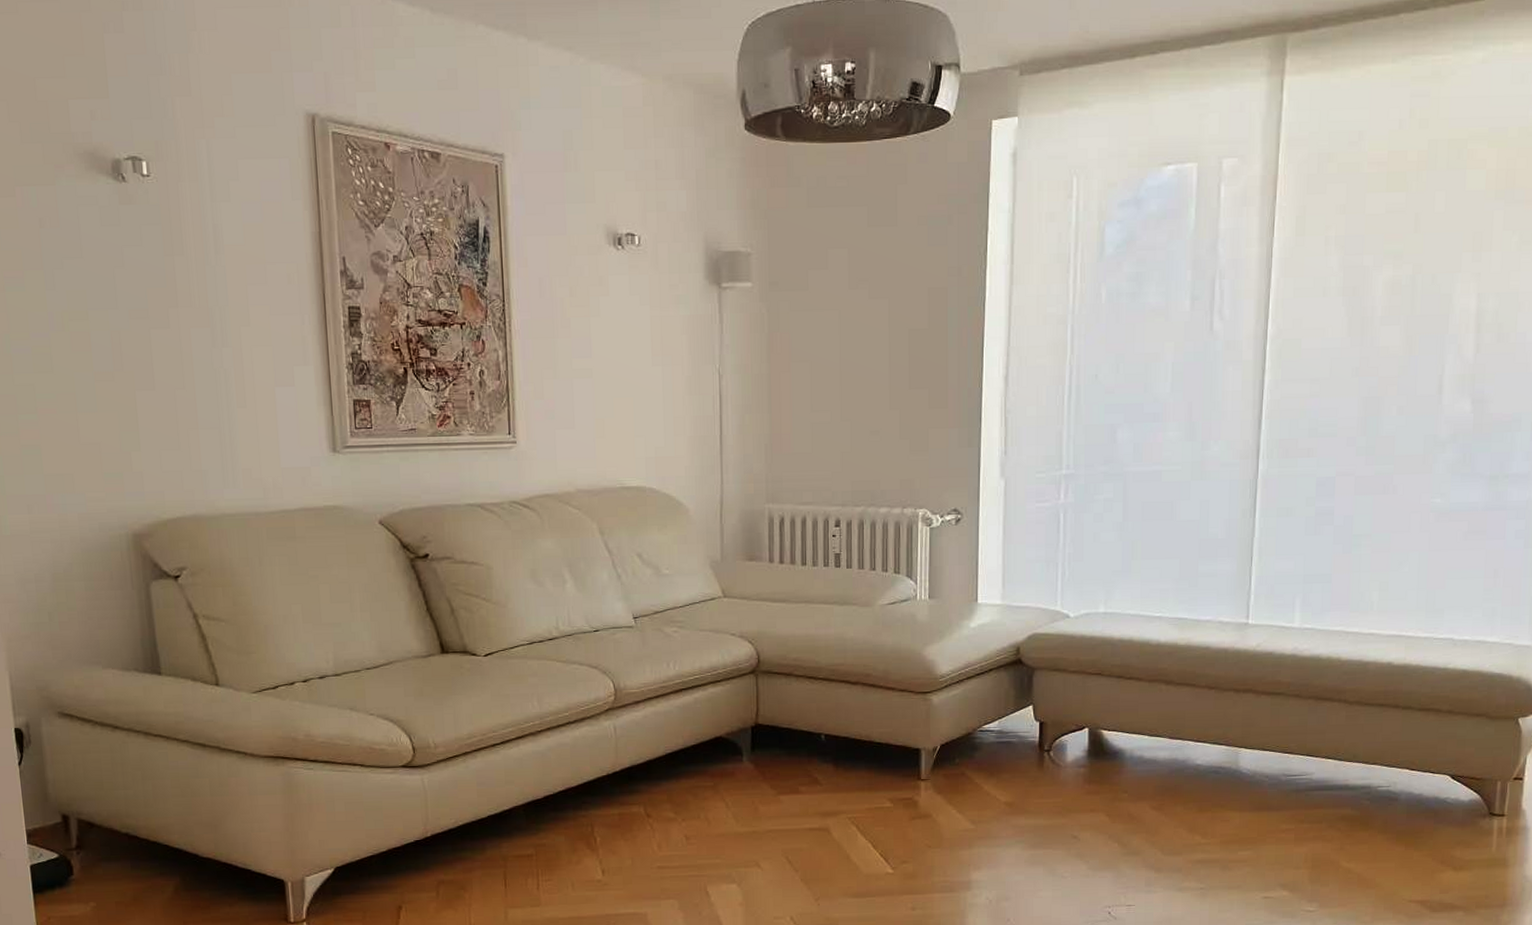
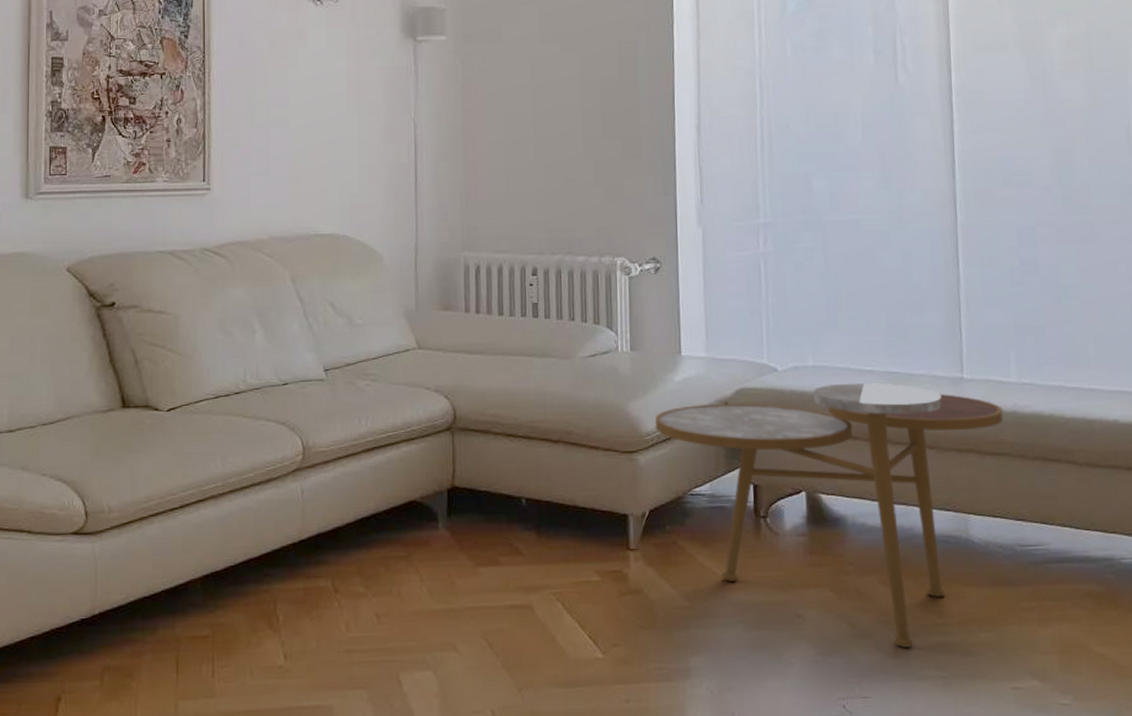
side table: none [949,628,1283,864] -> present [655,383,1003,648]

